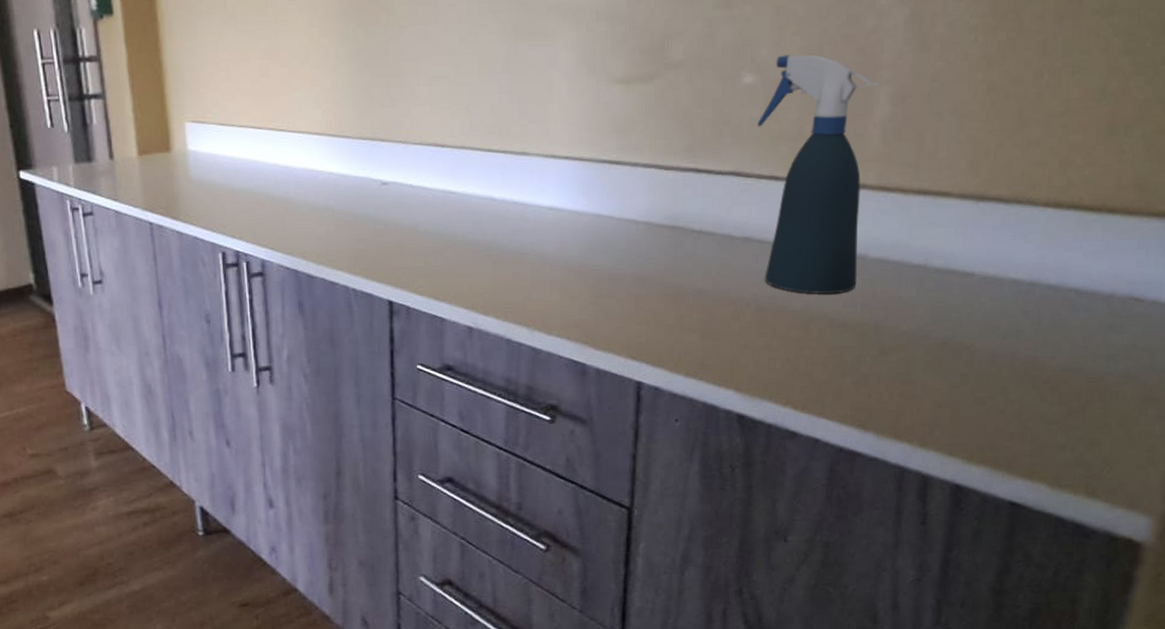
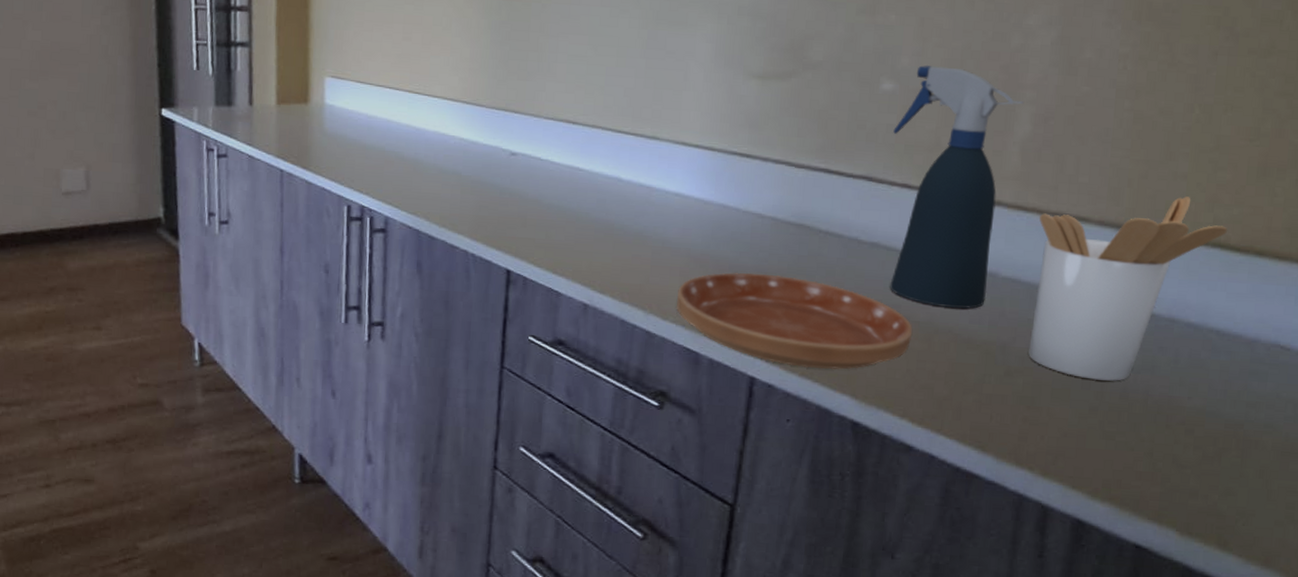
saucer: none [559,279,790,367] -> present [675,272,913,370]
utensil holder: none [901,162,1081,349] -> present [1028,196,1228,381]

